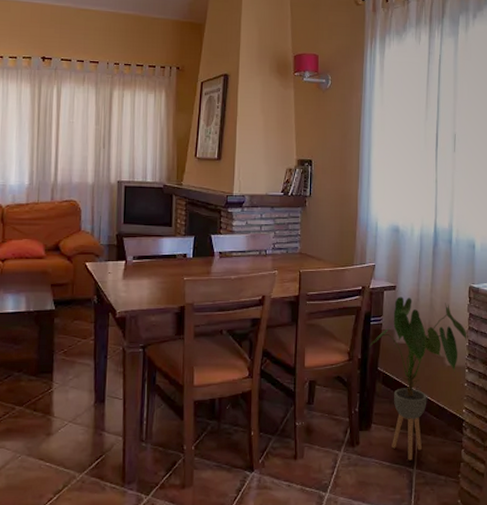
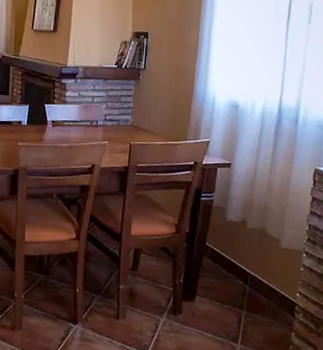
house plant: present [370,296,468,461] -> none [199,174,309,336]

